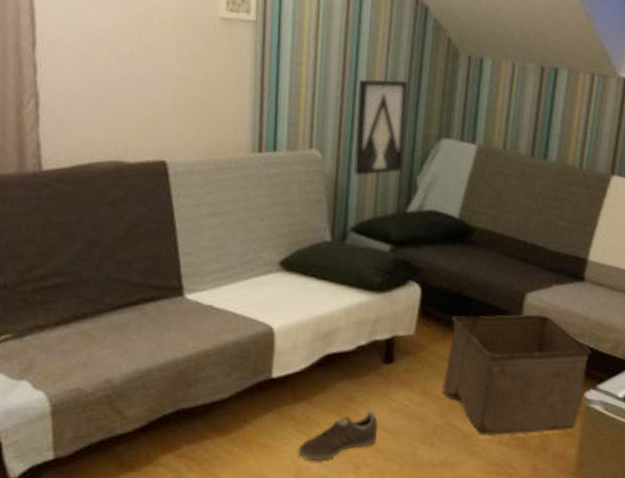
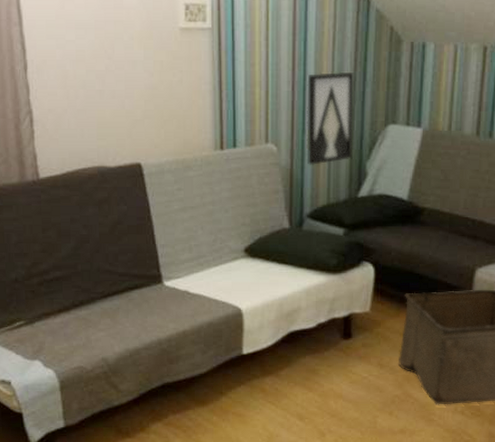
sneaker: present [298,410,378,461] -> none [269,382,340,428]

